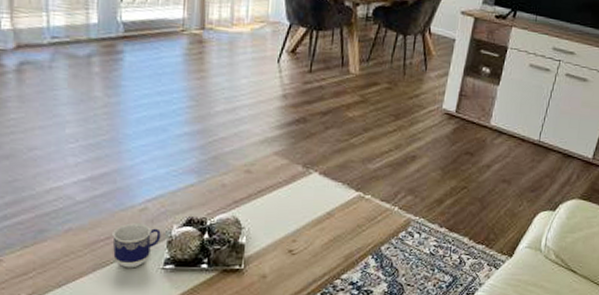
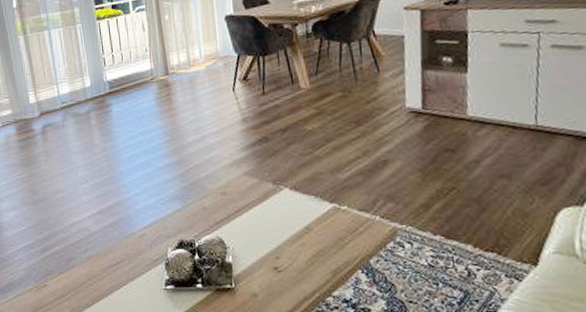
cup: present [112,223,161,268] -> none [121,248,159,290]

